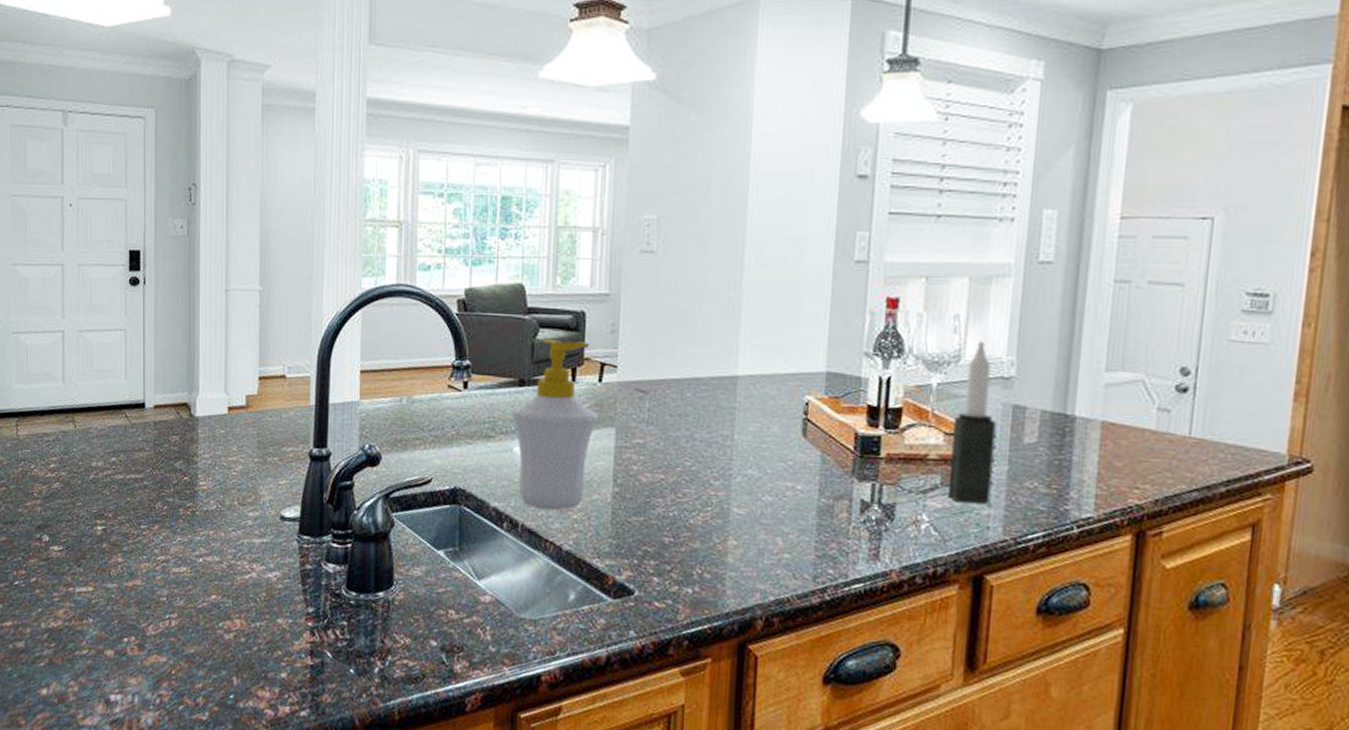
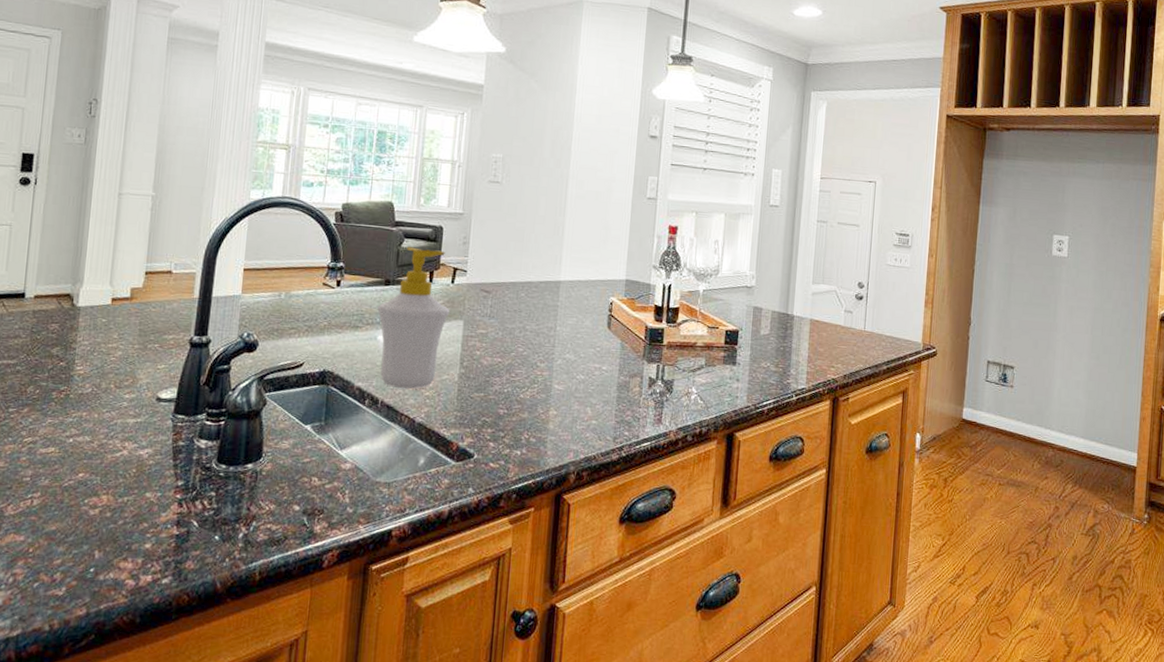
candle: present [947,340,997,505] -> none [709,259,743,380]

